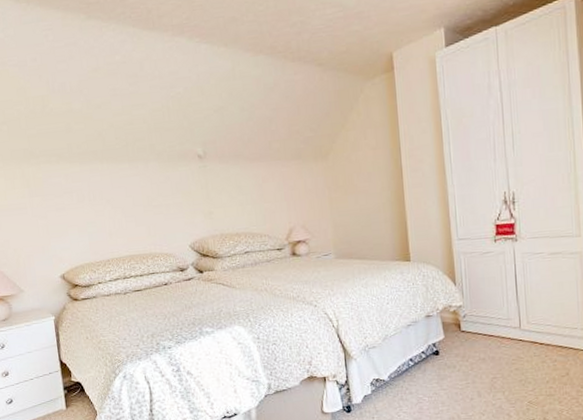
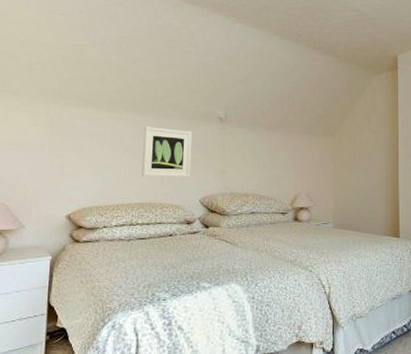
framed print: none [121,174,176,228] -> present [142,127,193,177]

